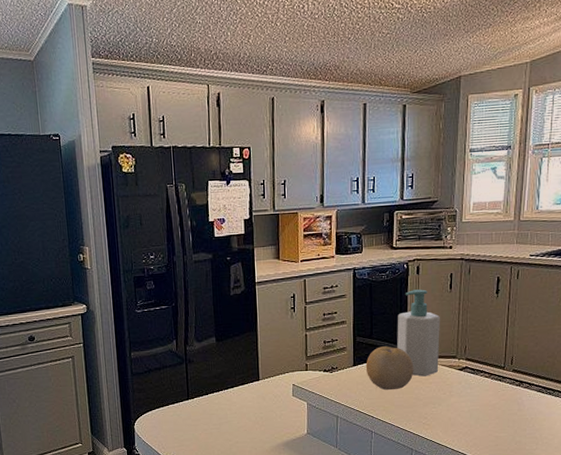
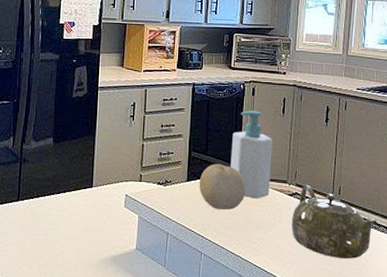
teapot: none [462,358,552,425] -> present [291,184,378,259]

